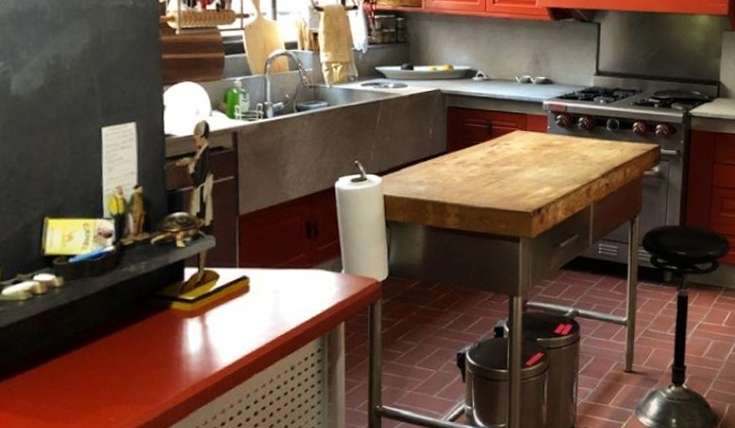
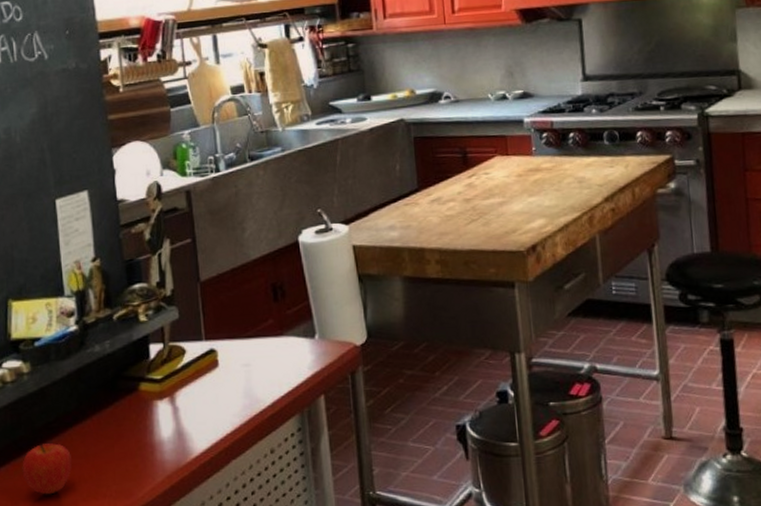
fruit: none [46,352,98,399] -> present [22,443,72,495]

